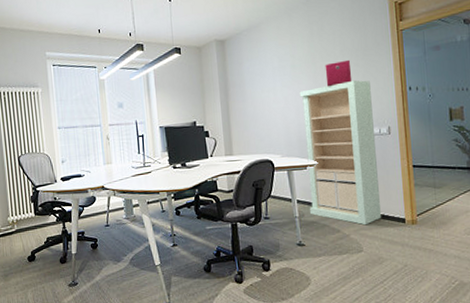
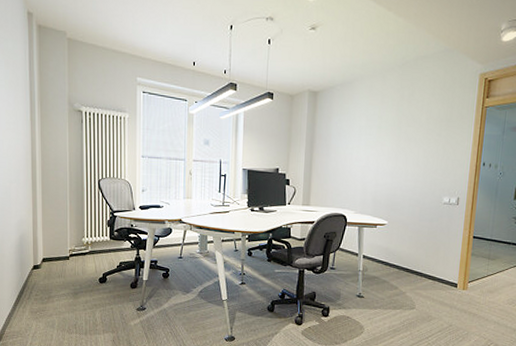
storage cabinet: present [299,80,382,226] -> none [372,149,449,286]
storage bin: present [325,59,352,87] -> none [408,128,434,153]

